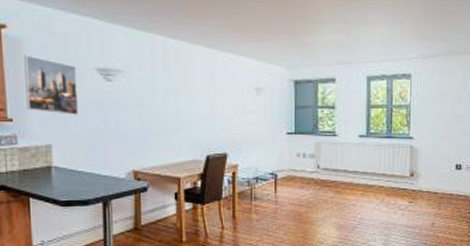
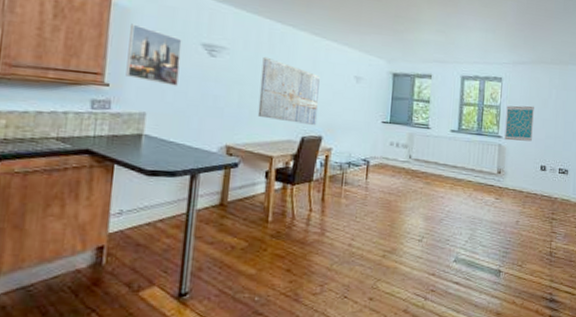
wall art: none [159,76,221,143] -> present [257,56,320,126]
wall art: none [416,102,447,141] -> present [504,105,534,142]

